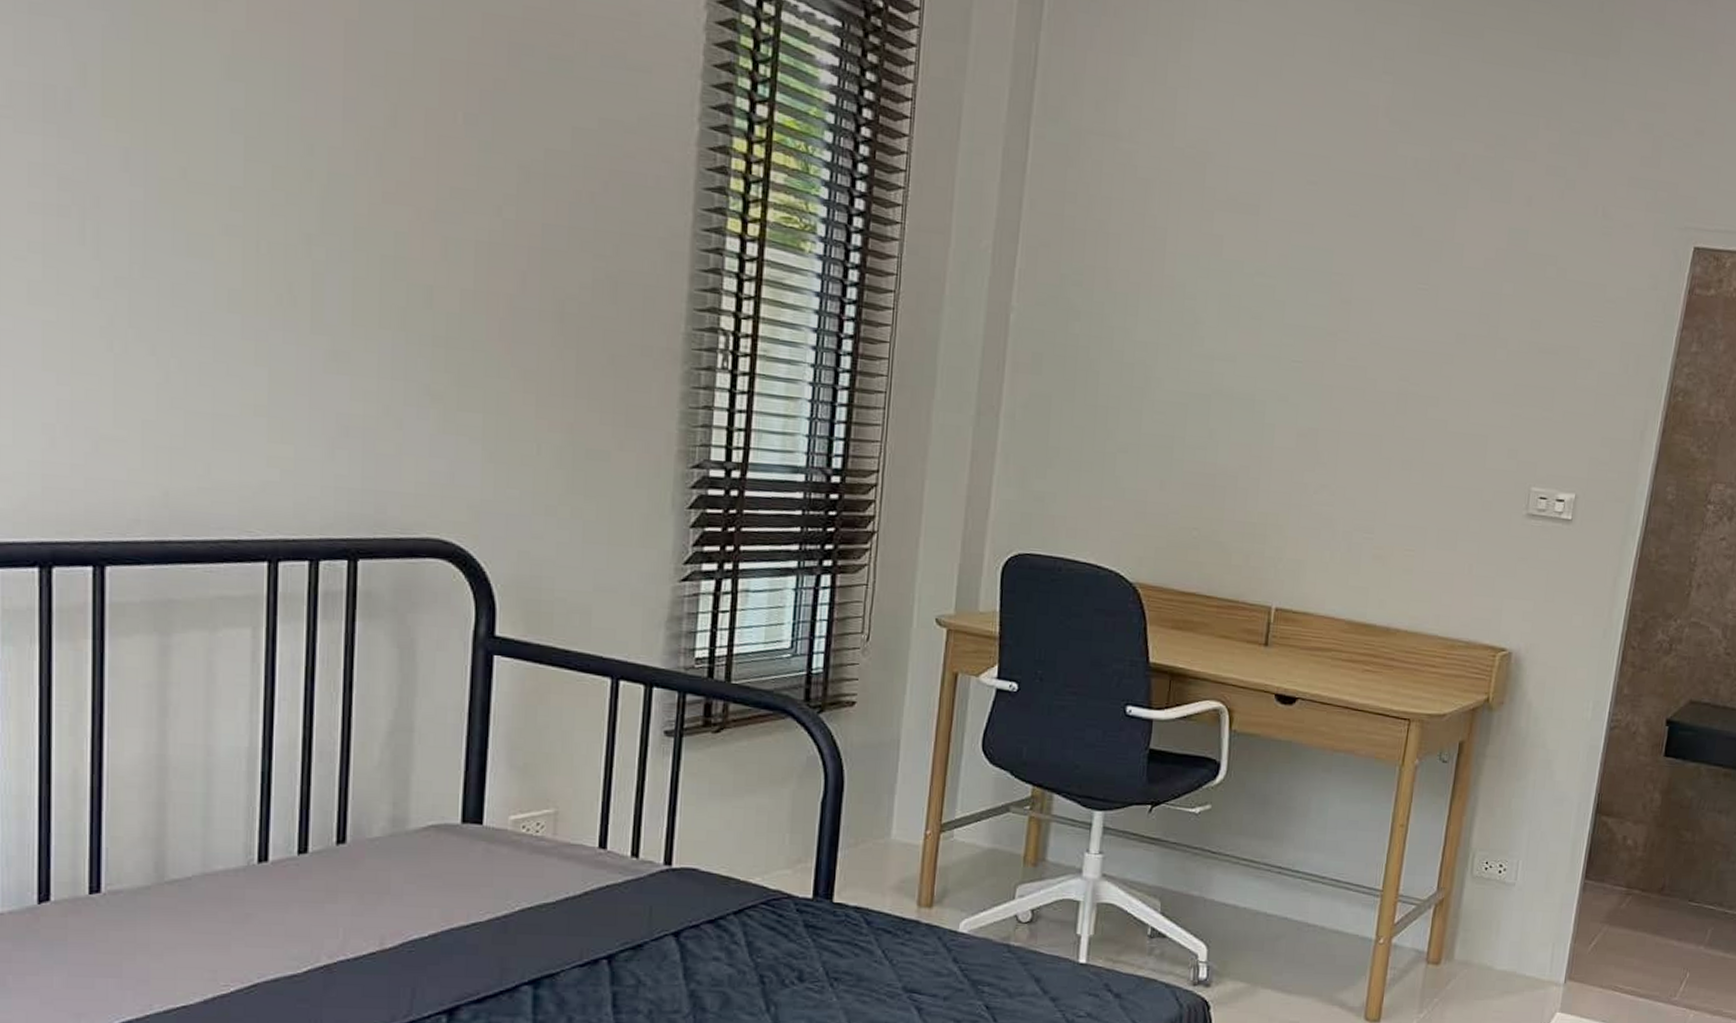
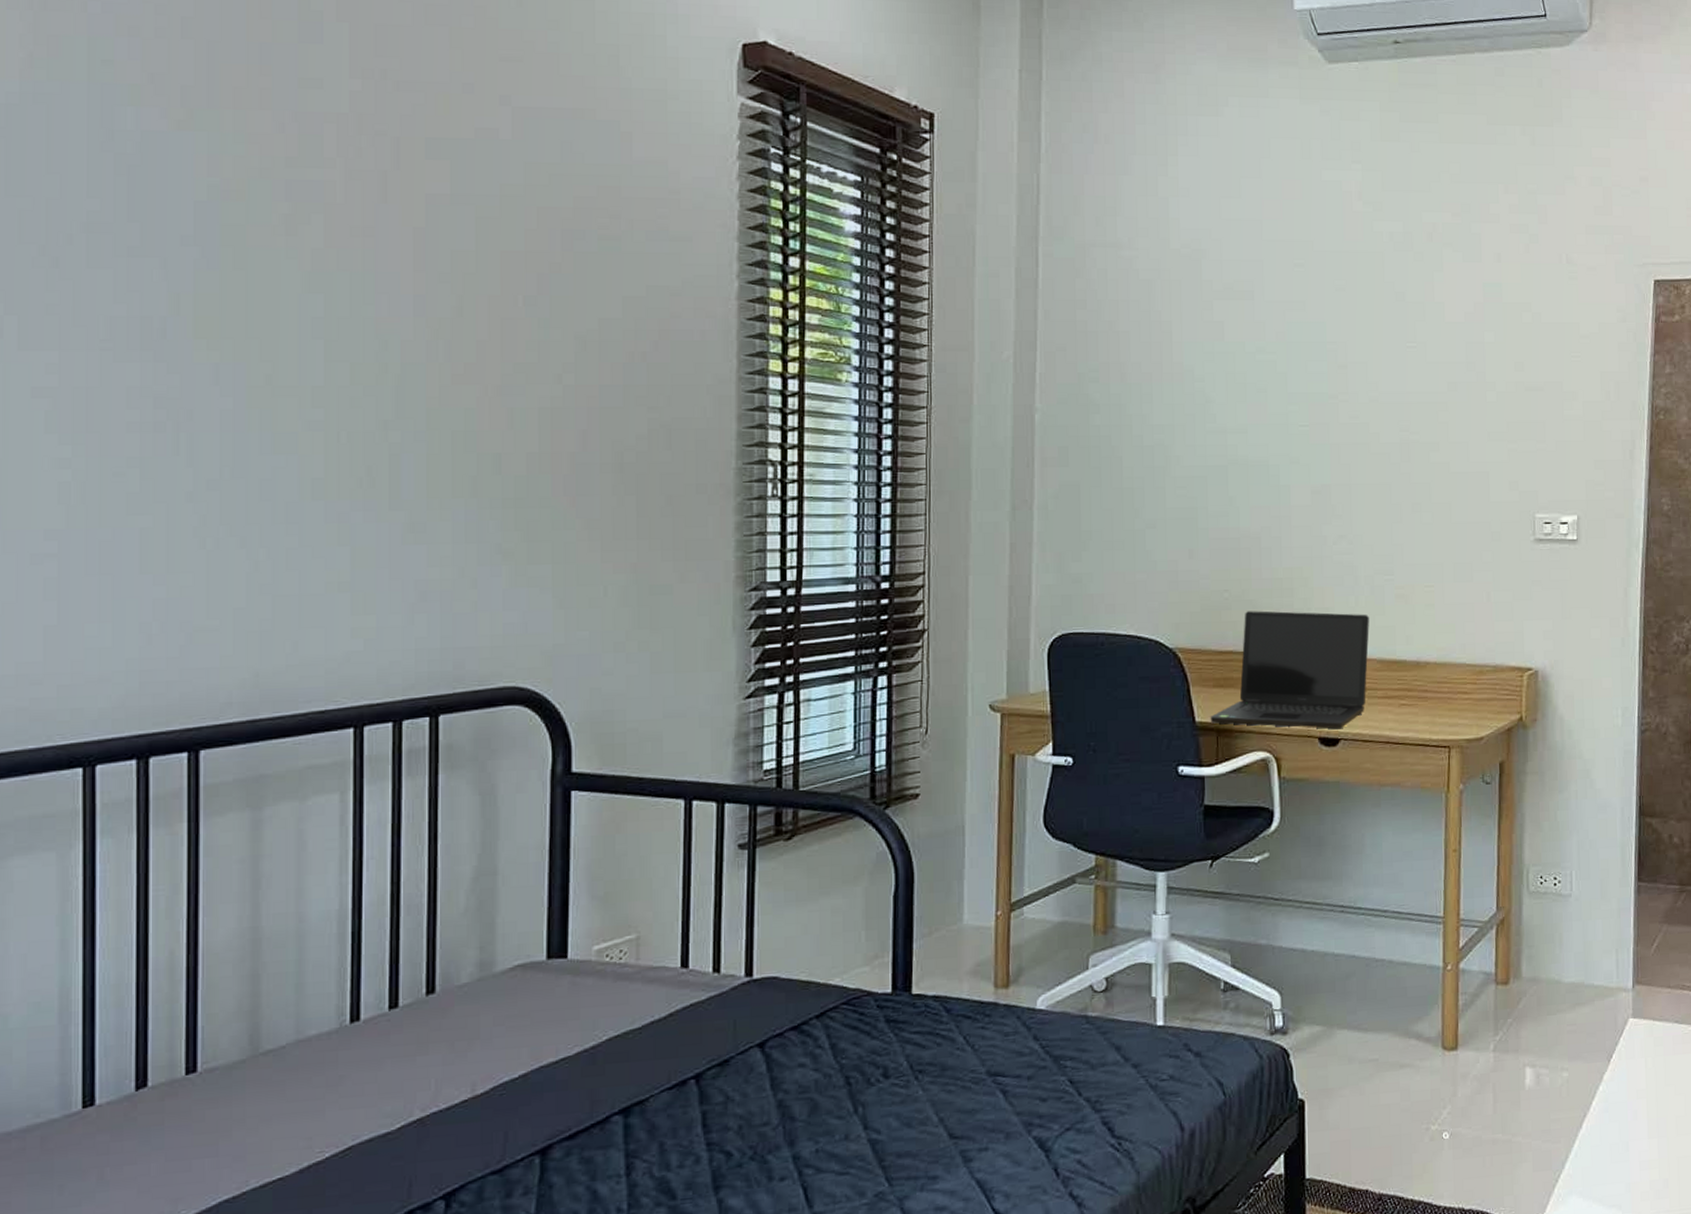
laptop: none [1164,553,1343,688] -> present [1210,611,1370,730]

